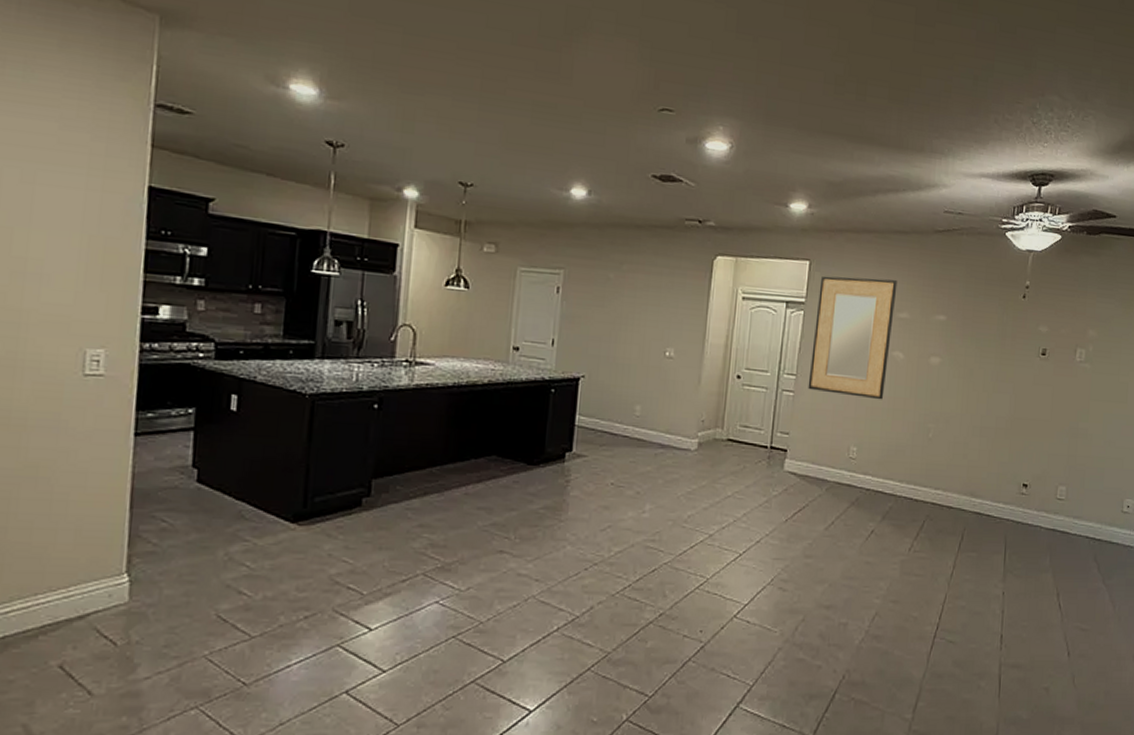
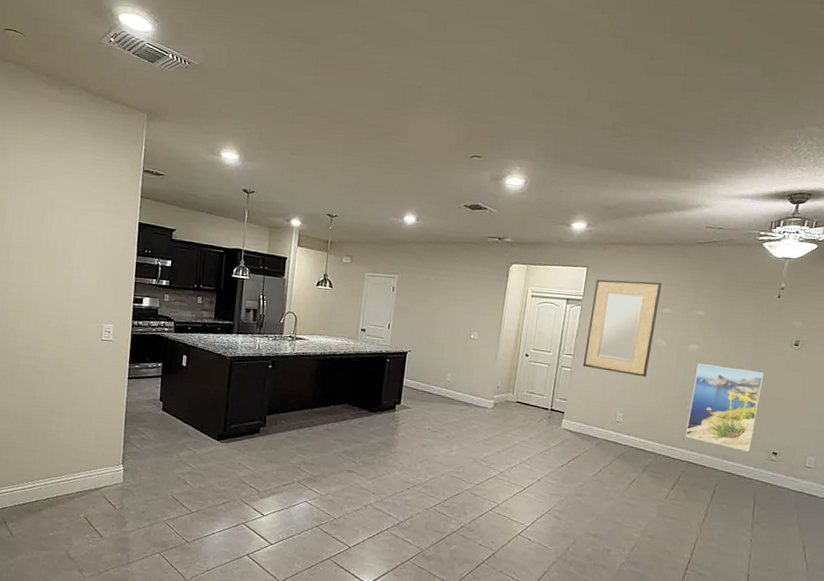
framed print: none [929,380,1011,485] -> present [686,363,764,452]

